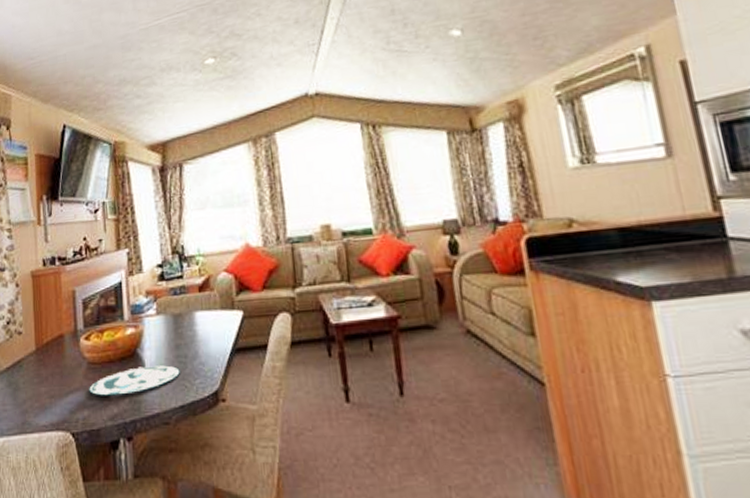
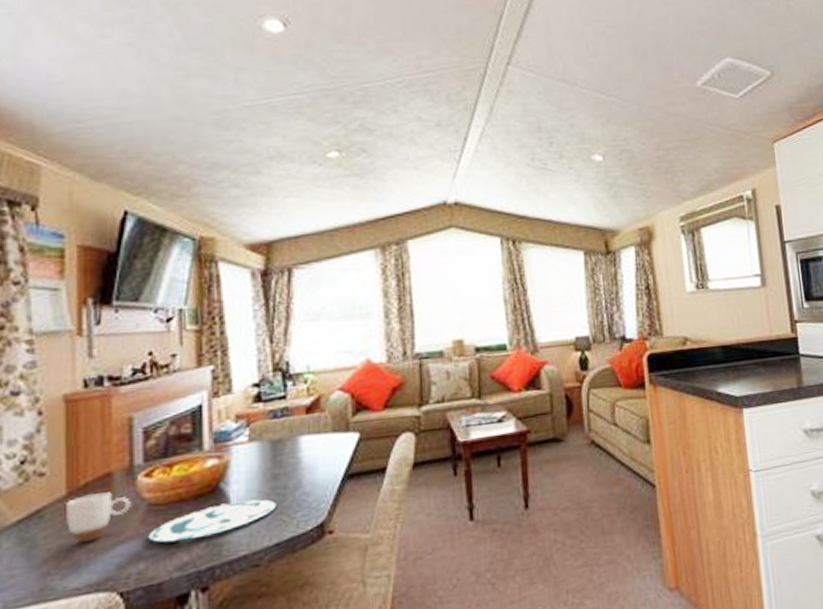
mug: none [34,350,77,390] -> present [64,492,131,544]

